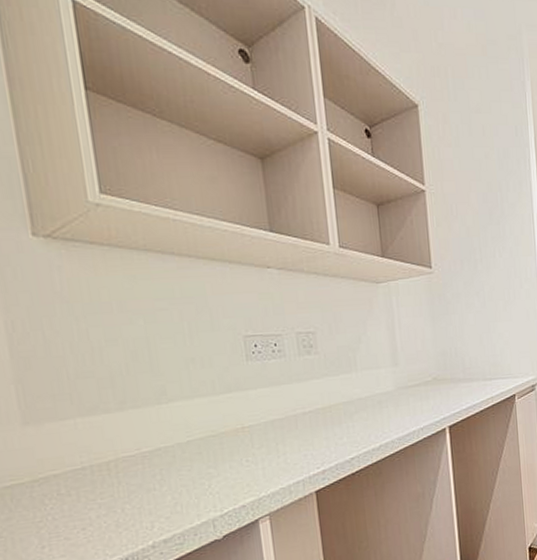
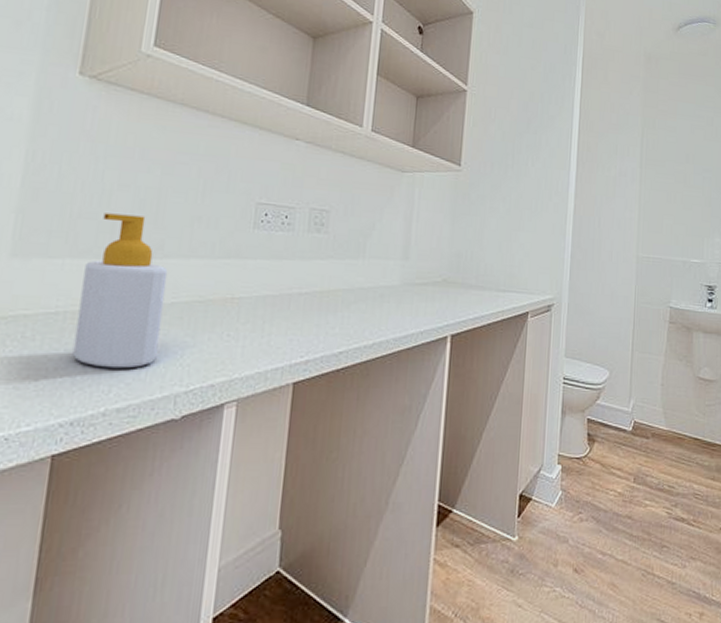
soap bottle: none [97,366,187,508] -> present [72,213,168,369]

